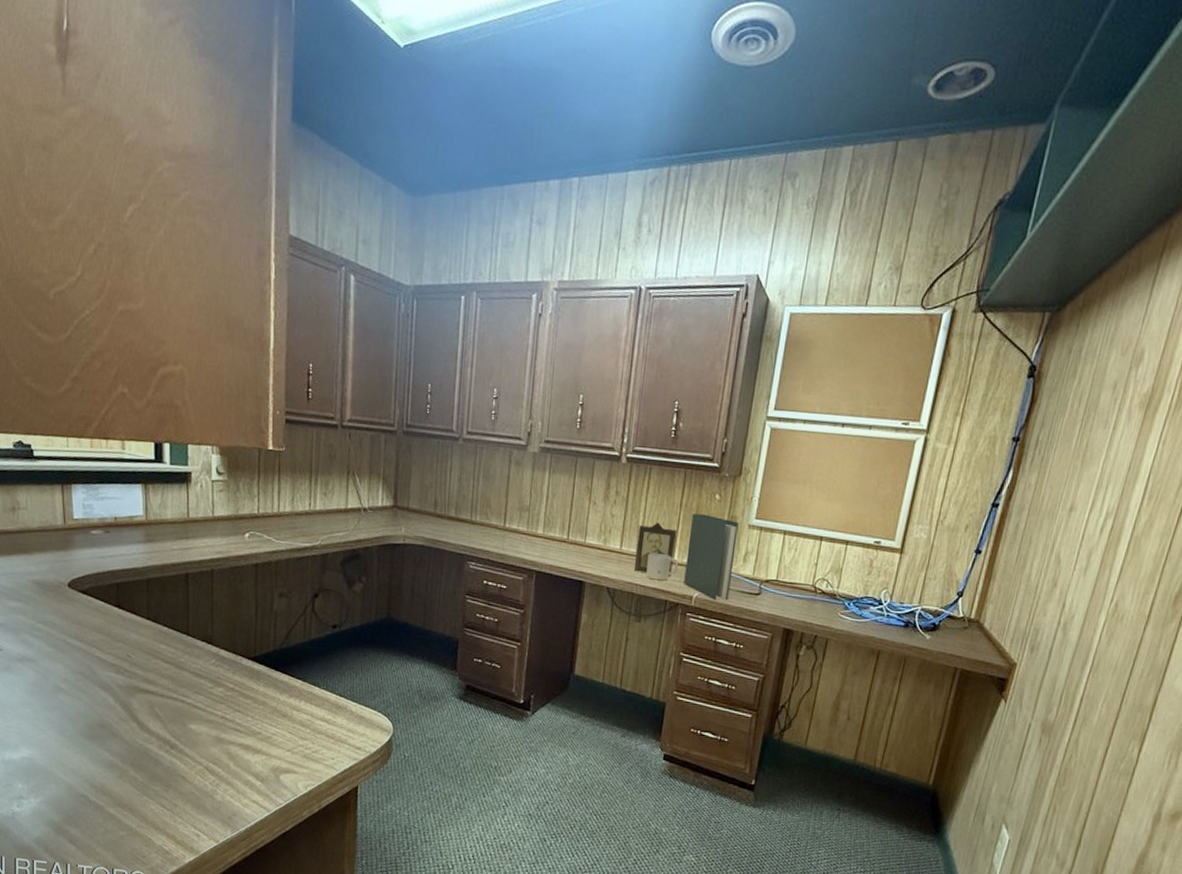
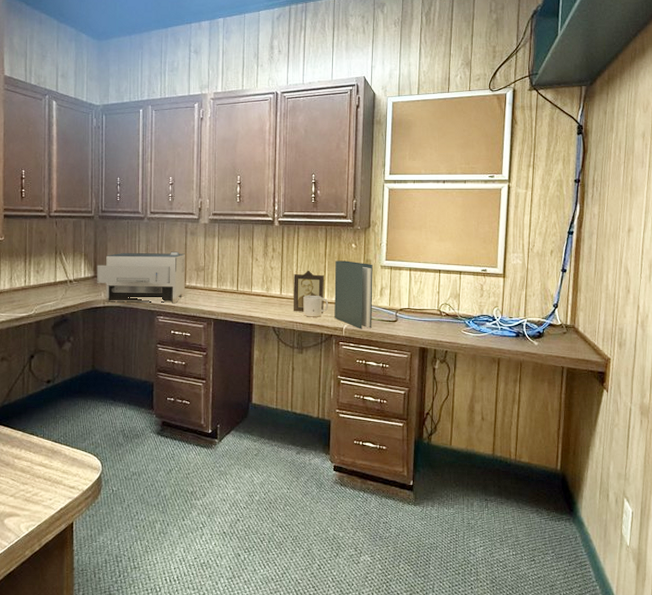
printer: none [396,479,507,548] -> present [96,251,185,304]

